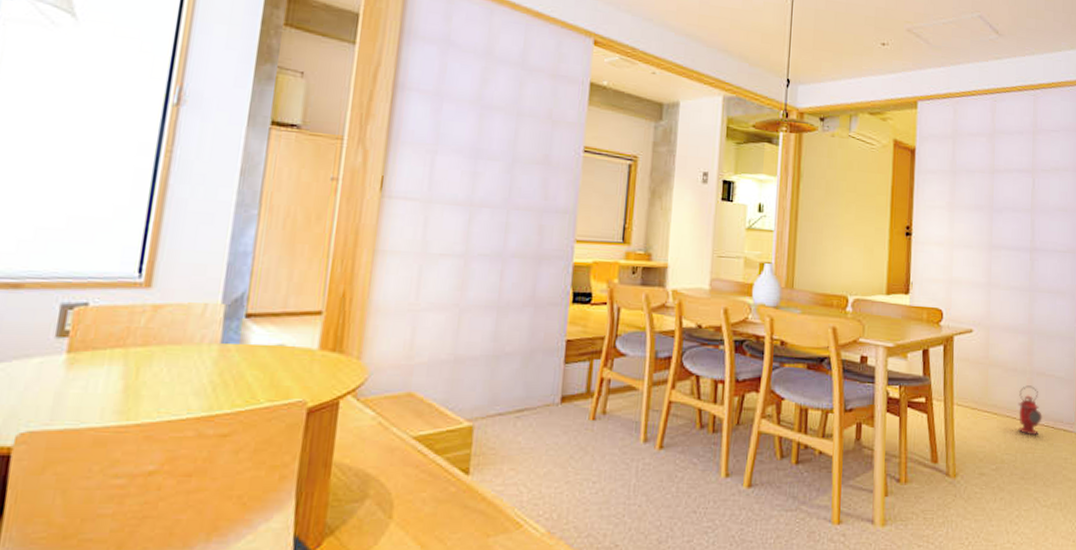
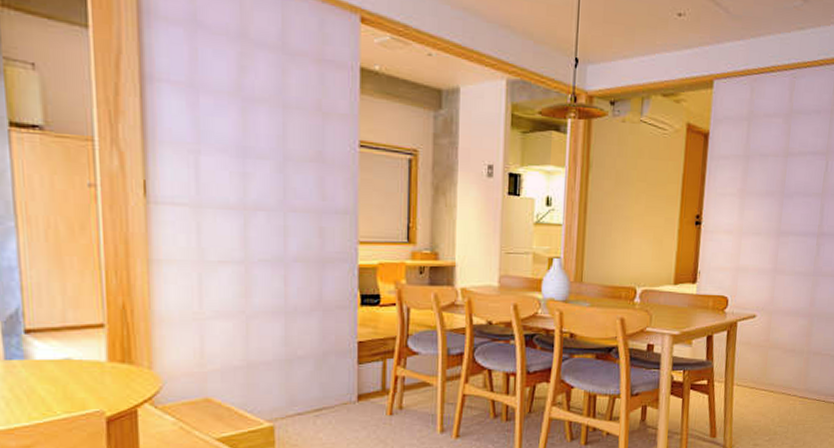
lantern: present [1018,385,1042,436] -> none [792,365,815,409]

